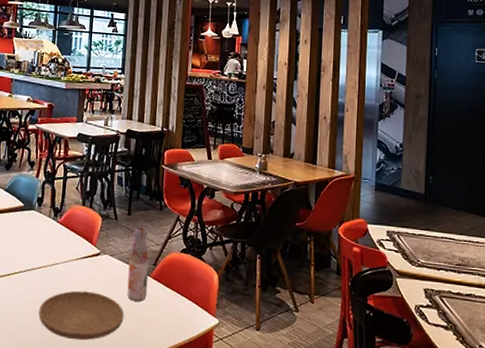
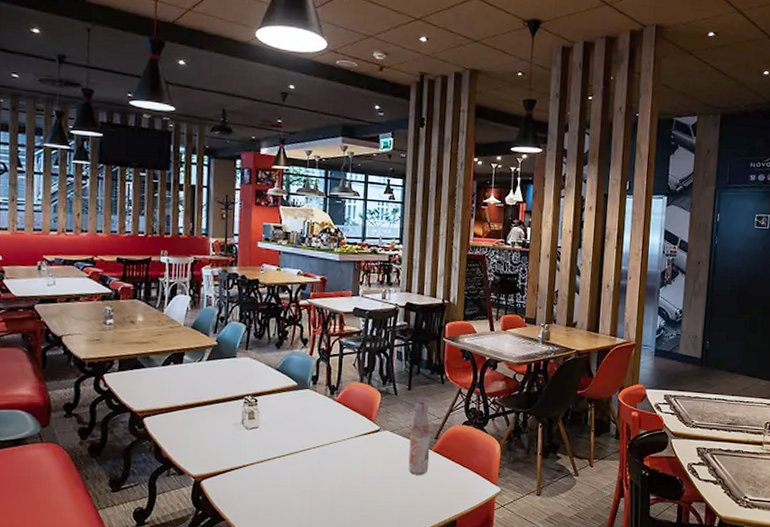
plate: present [39,290,124,341] -> none [317,468,406,516]

